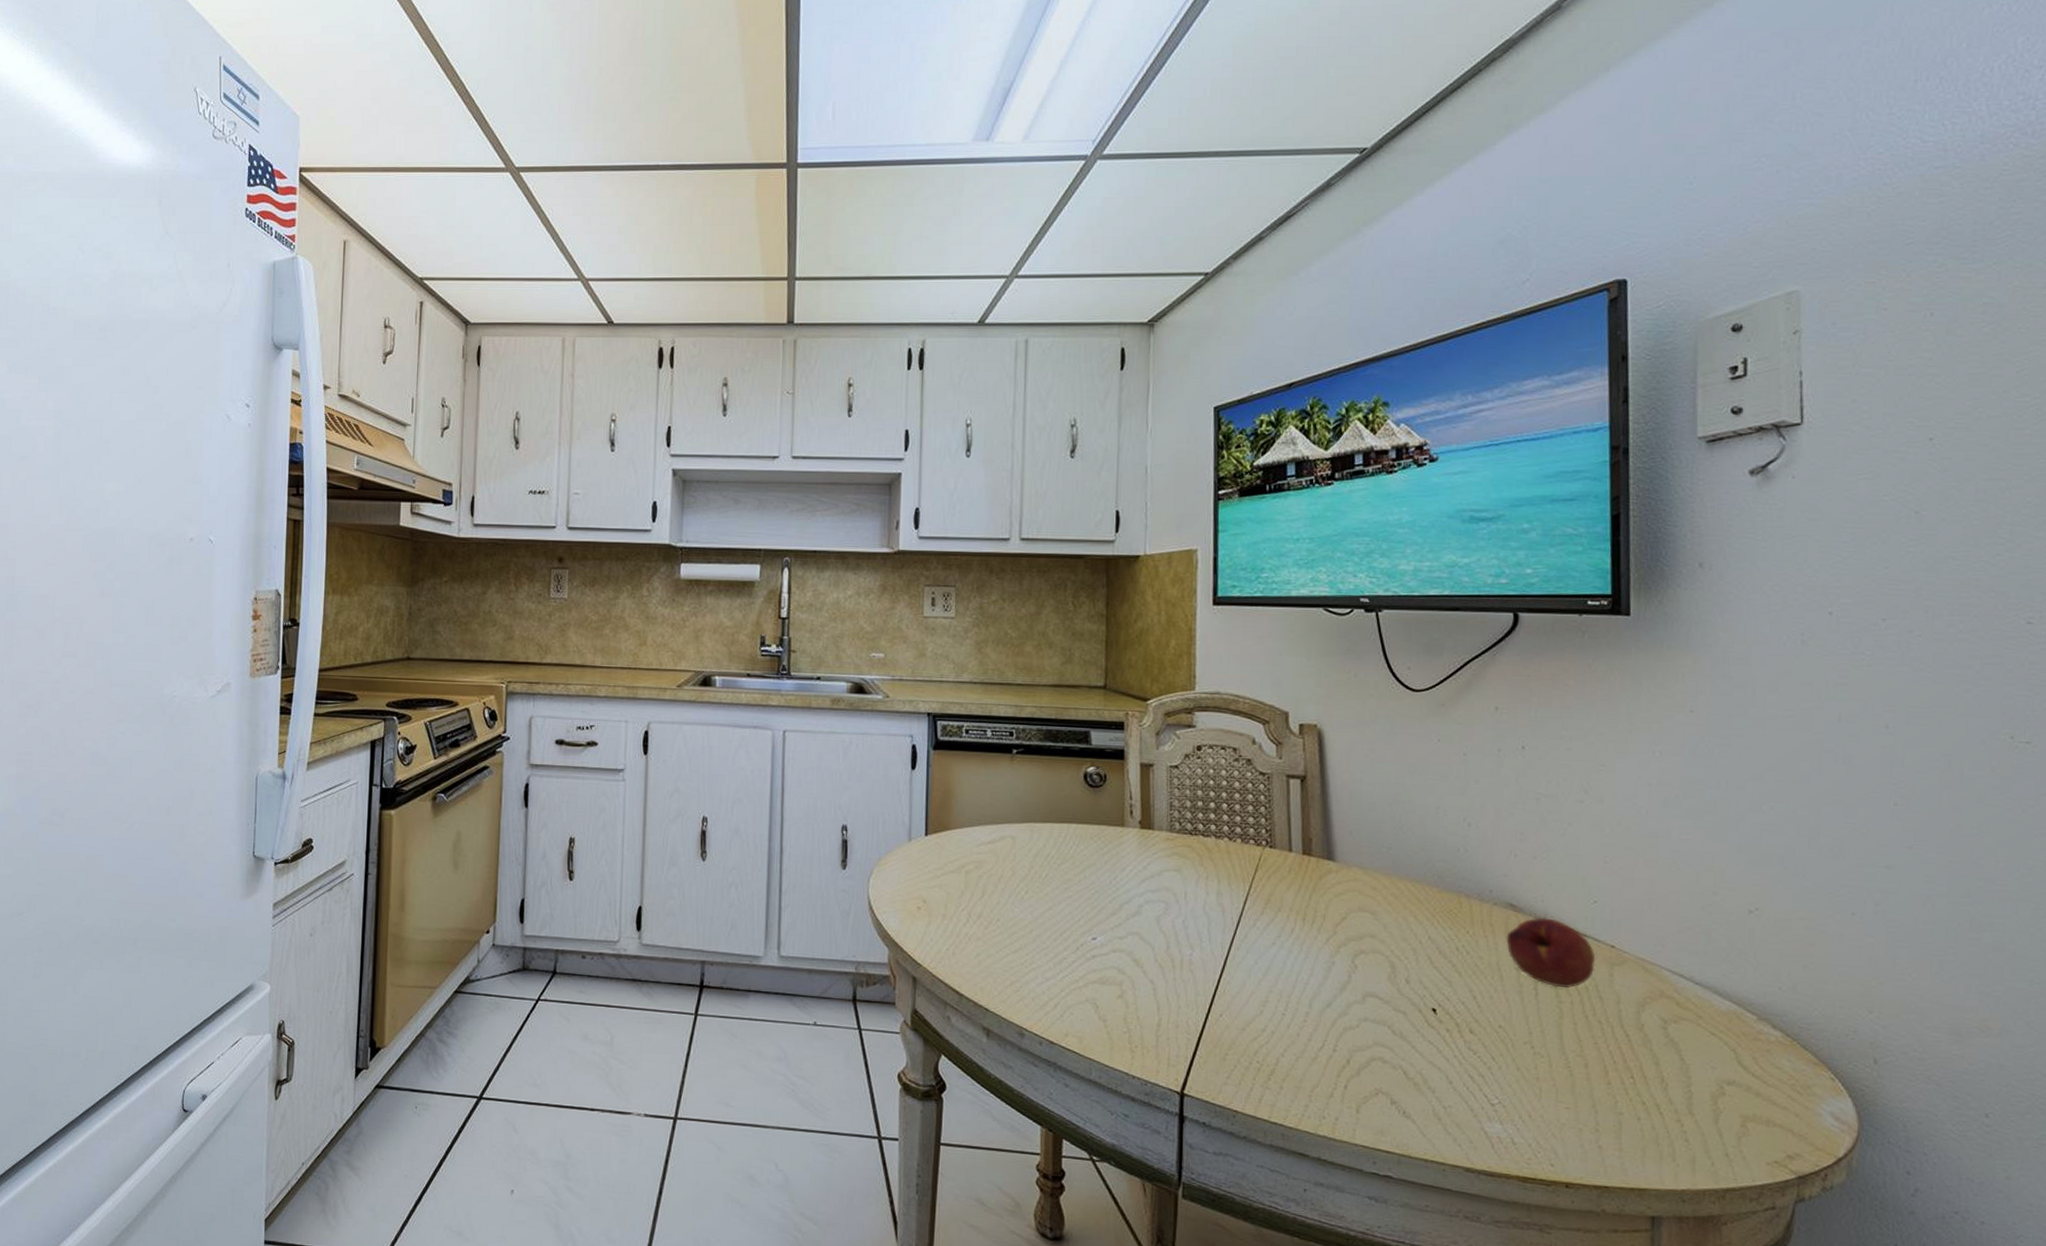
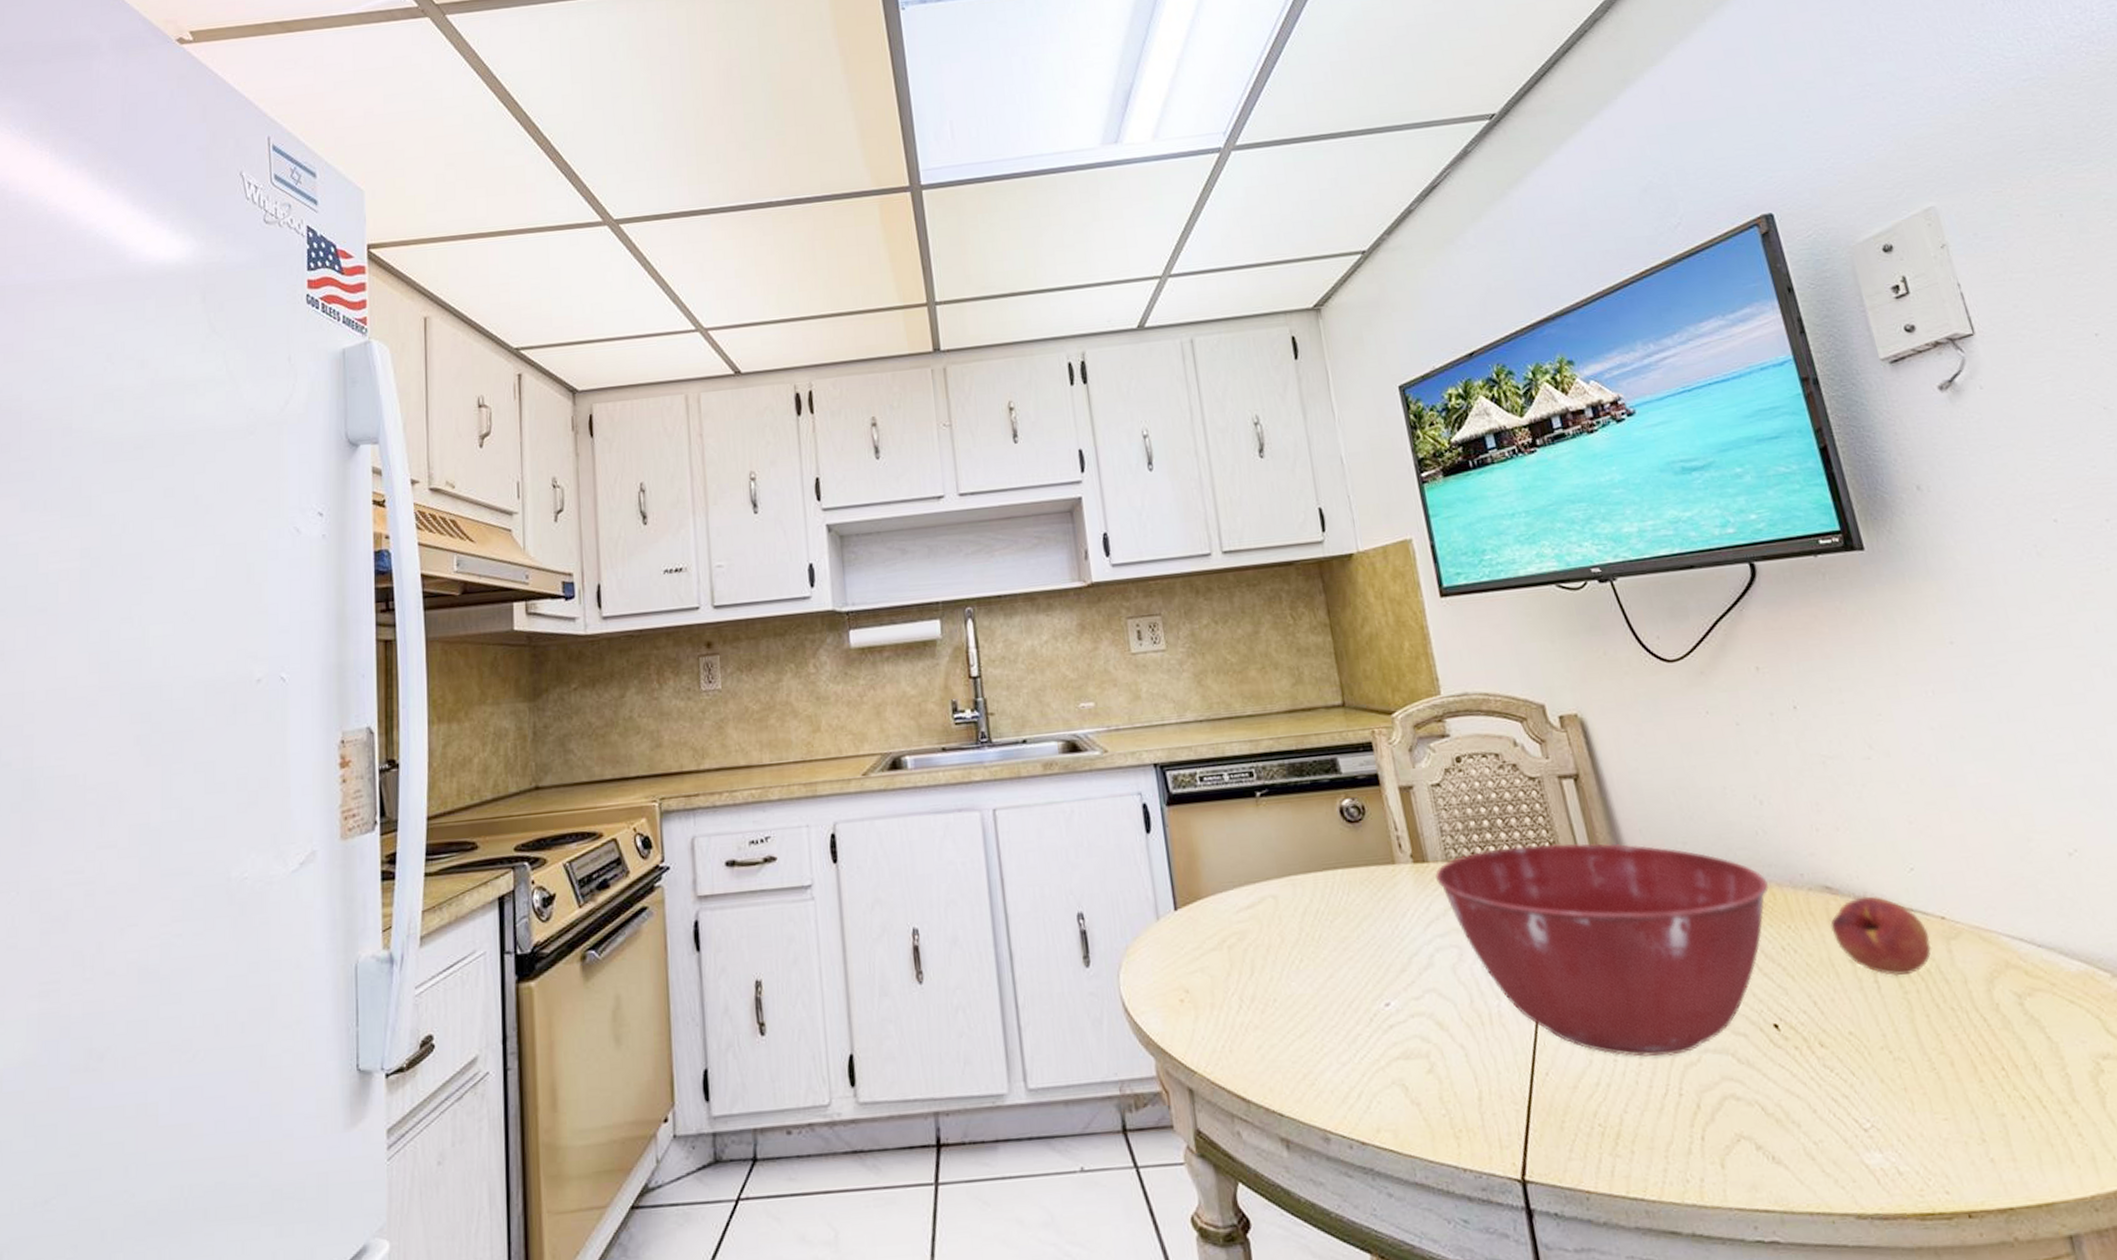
mixing bowl: none [1158,827,1457,1019] -> present [1435,843,1769,1057]

